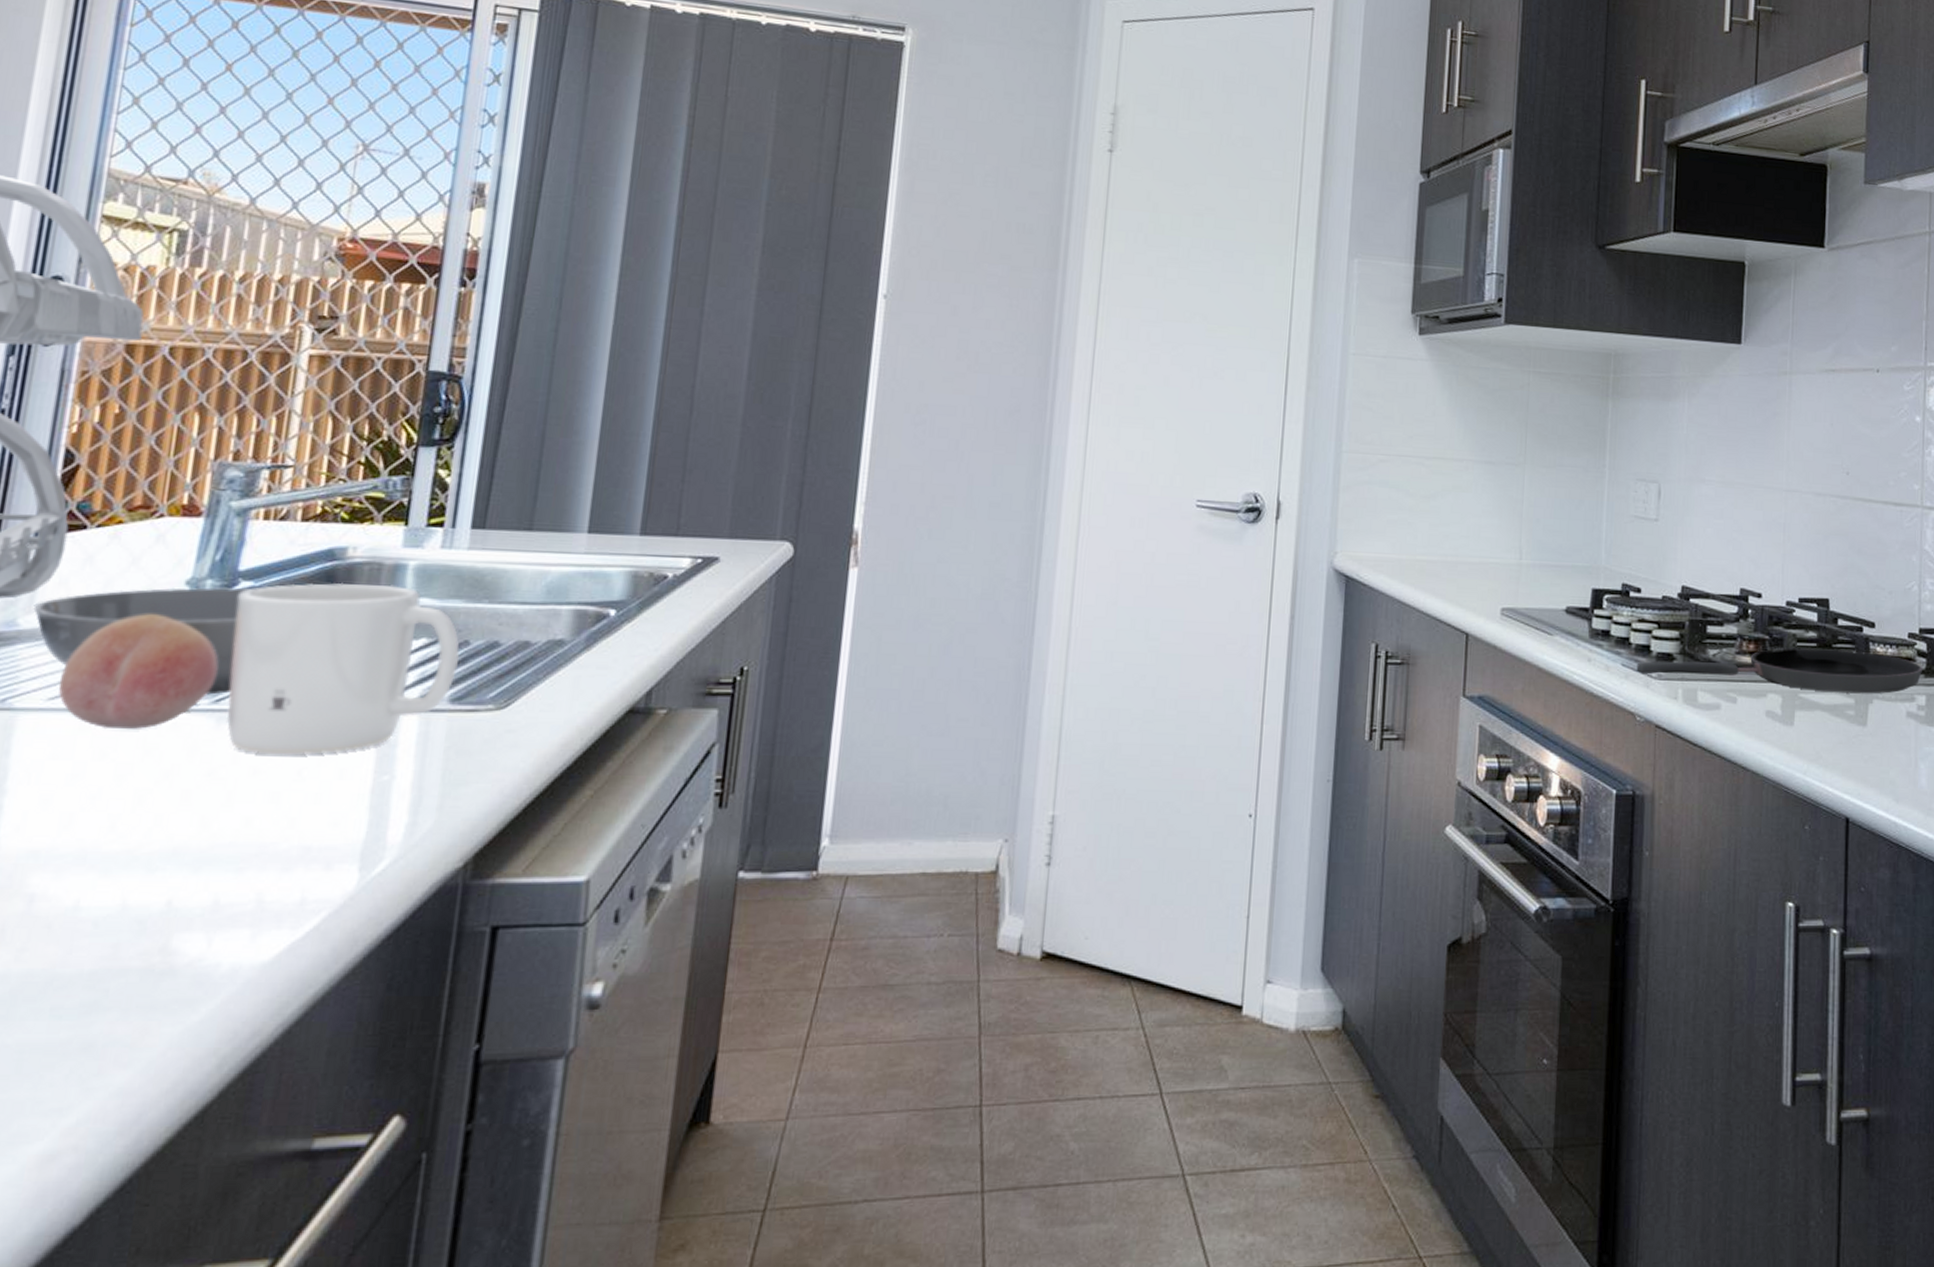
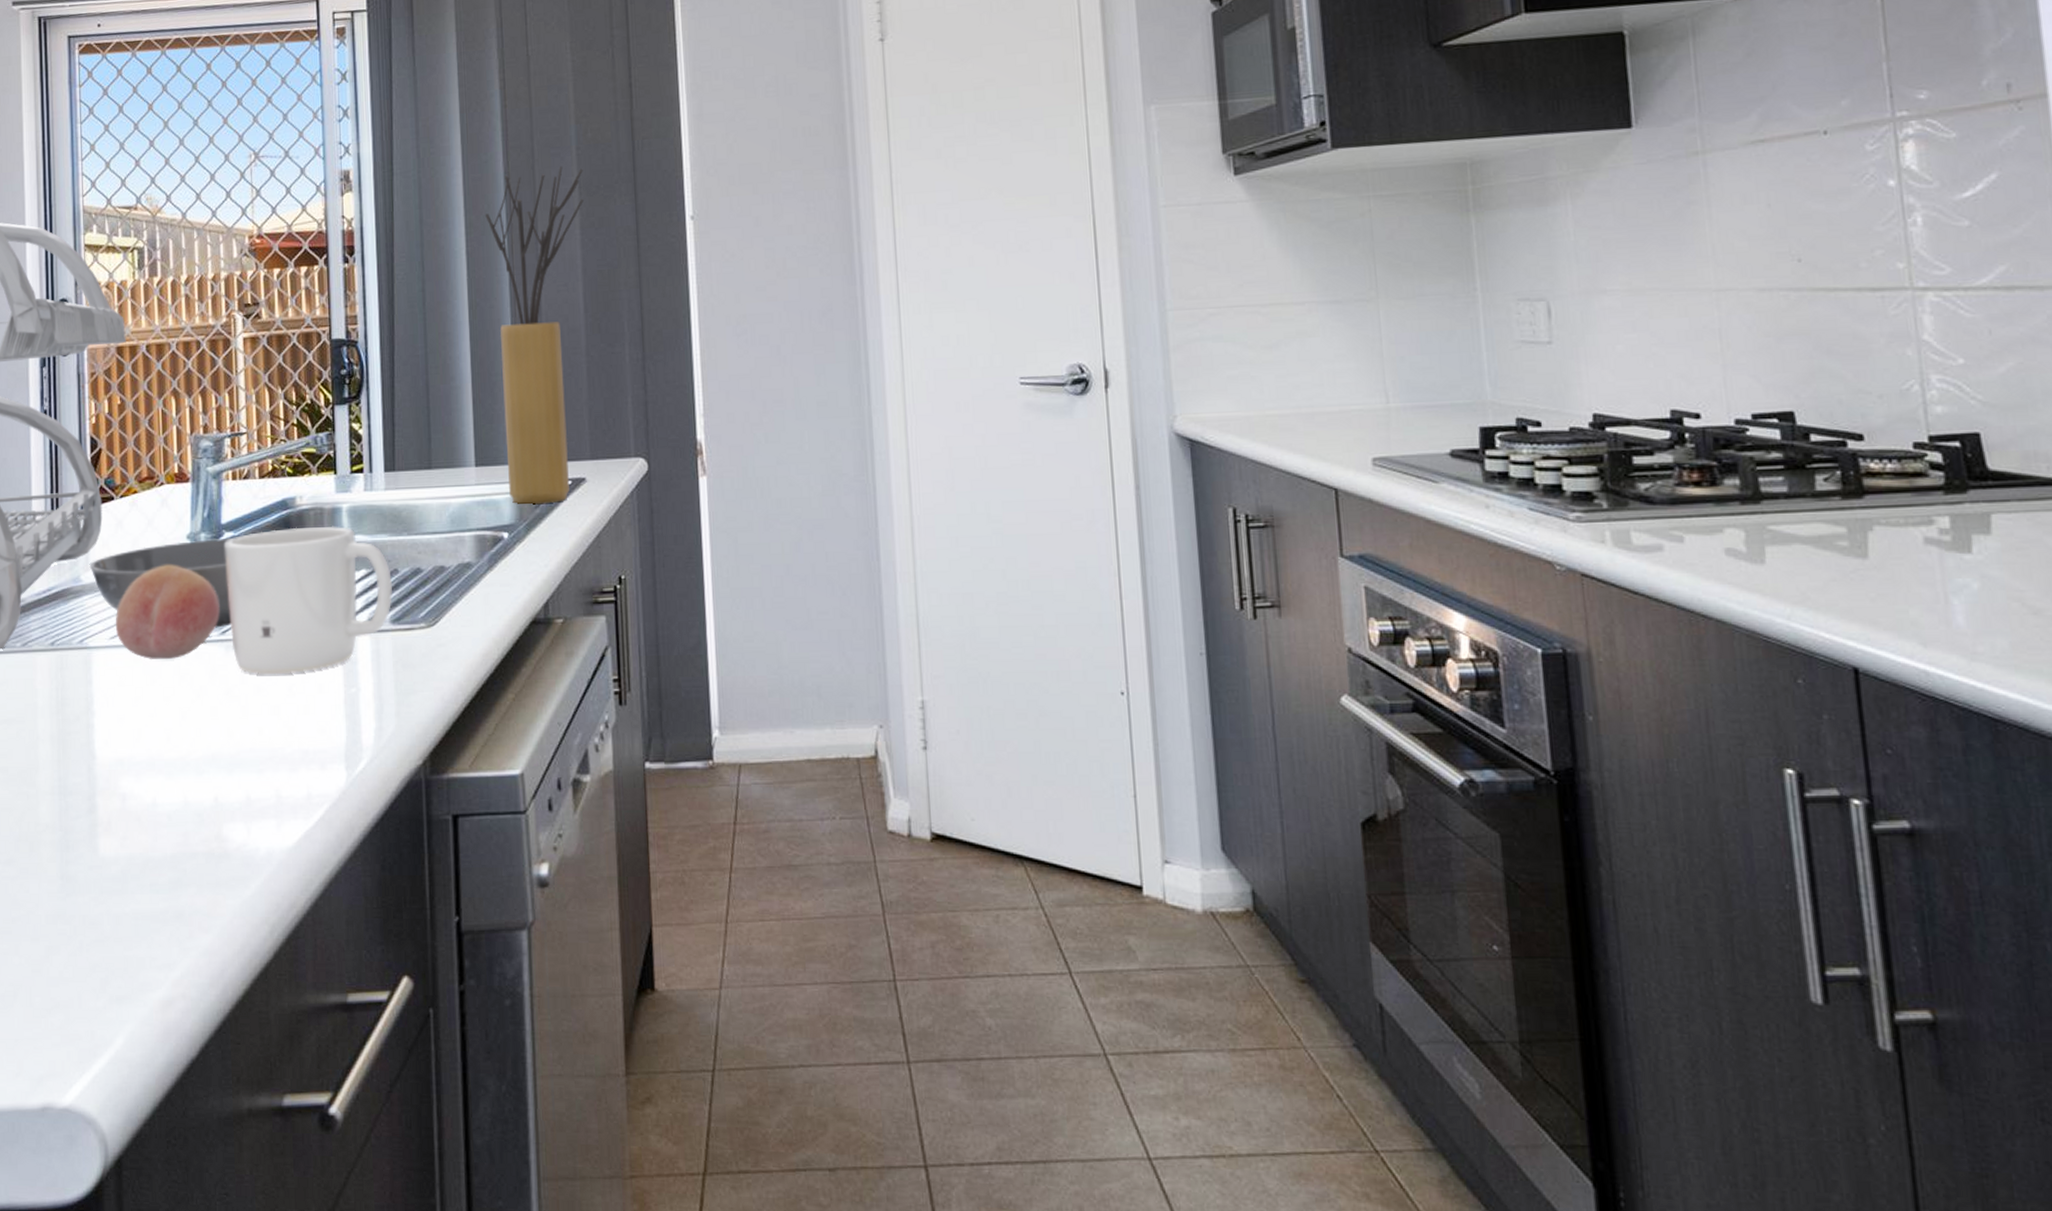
vase: none [624,220,770,582] -> present [485,166,583,505]
frying pan: present [1636,648,1923,694] -> none [1547,470,1941,522]

